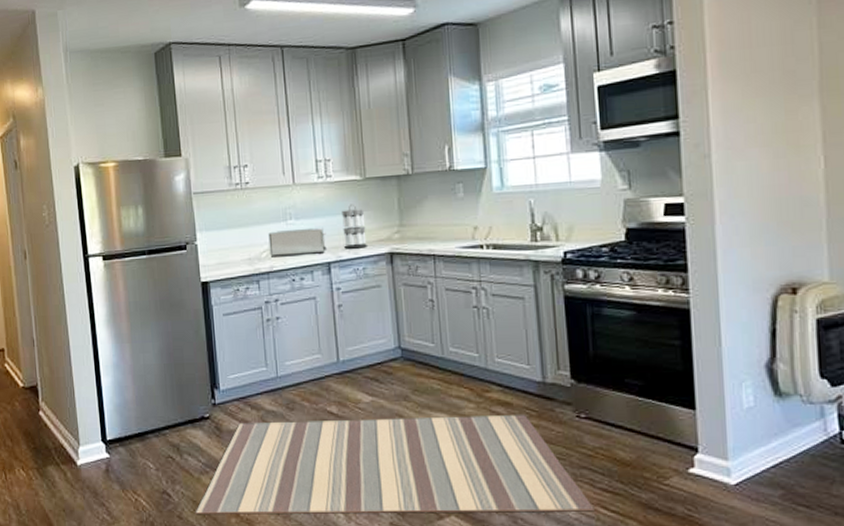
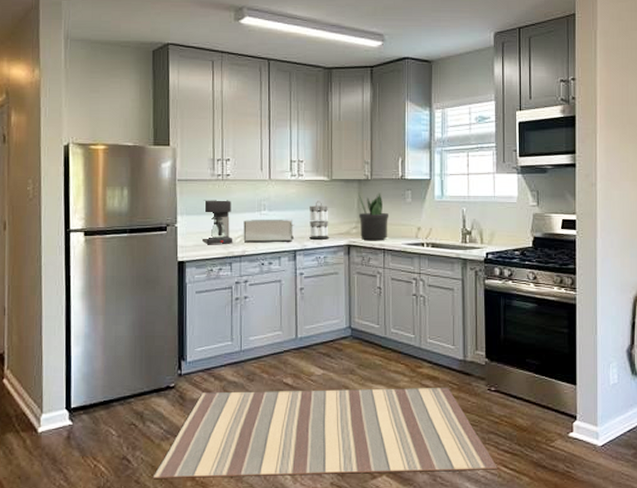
coffee maker: none [222,211,259,263] -> present [201,200,233,245]
planter: none [398,189,438,247] -> present [358,192,390,241]

